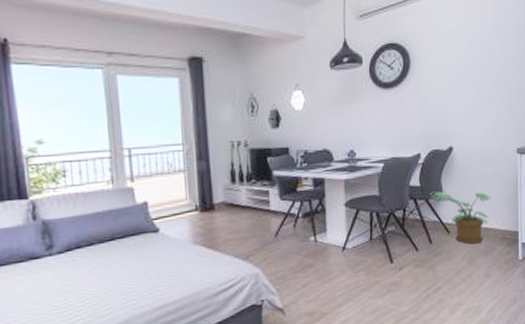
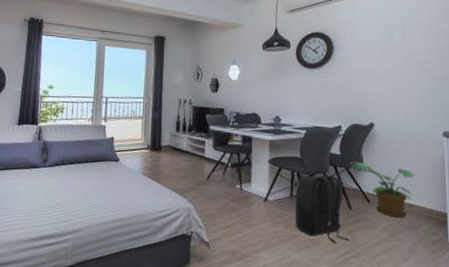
backpack: none [375,208,431,281] -> present [295,173,350,243]

